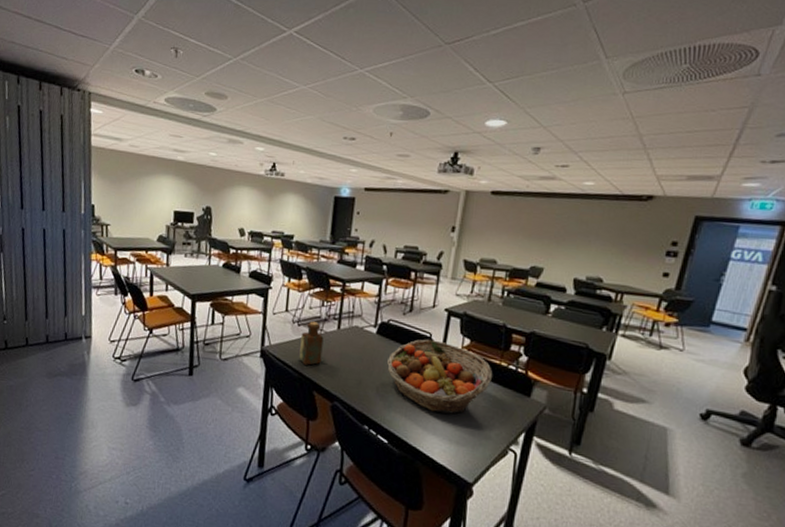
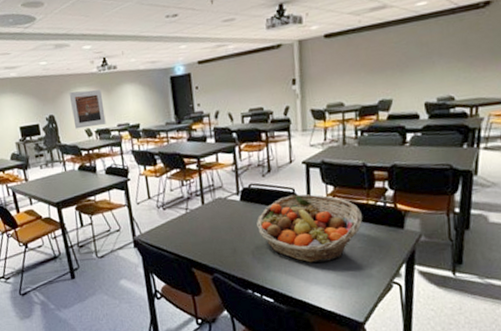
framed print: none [229,188,264,228] -> present [69,89,106,129]
bottle: present [299,321,324,365] -> none [168,202,193,246]

